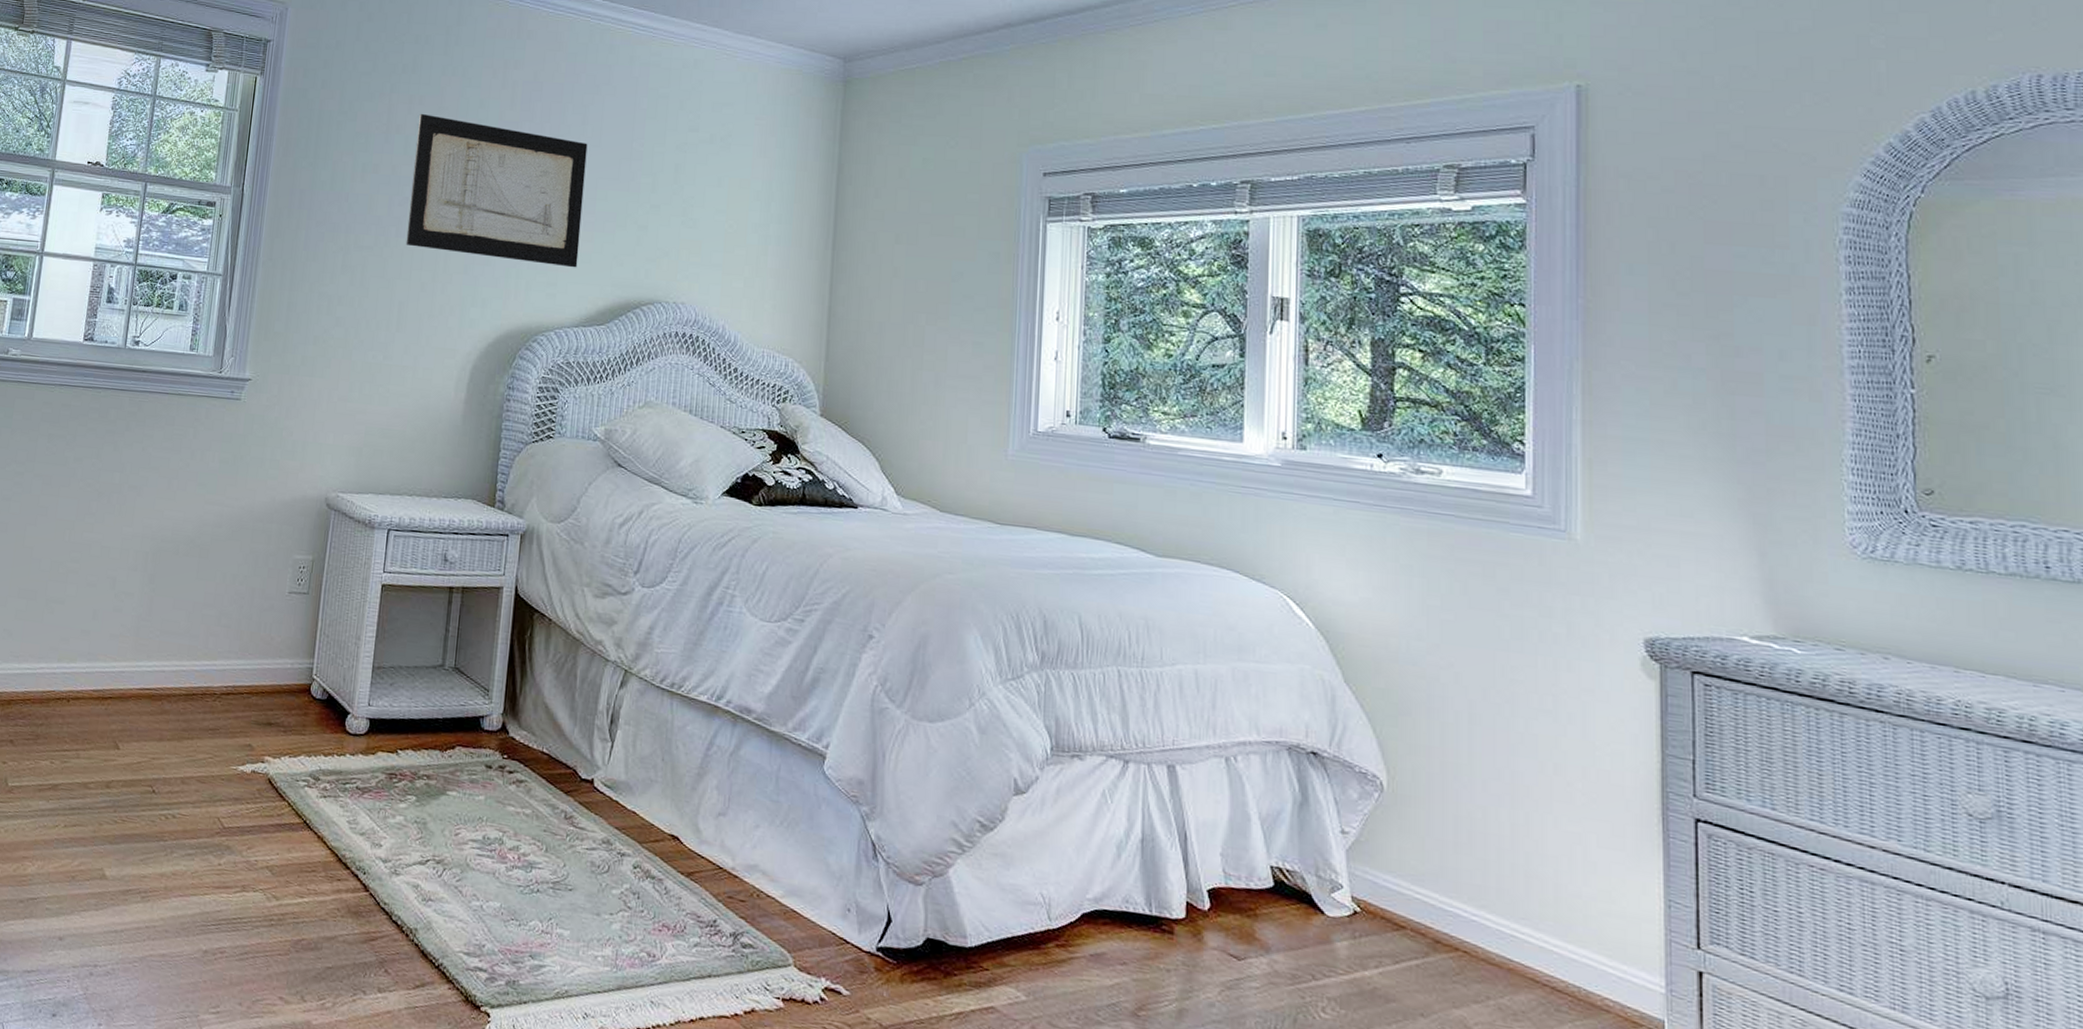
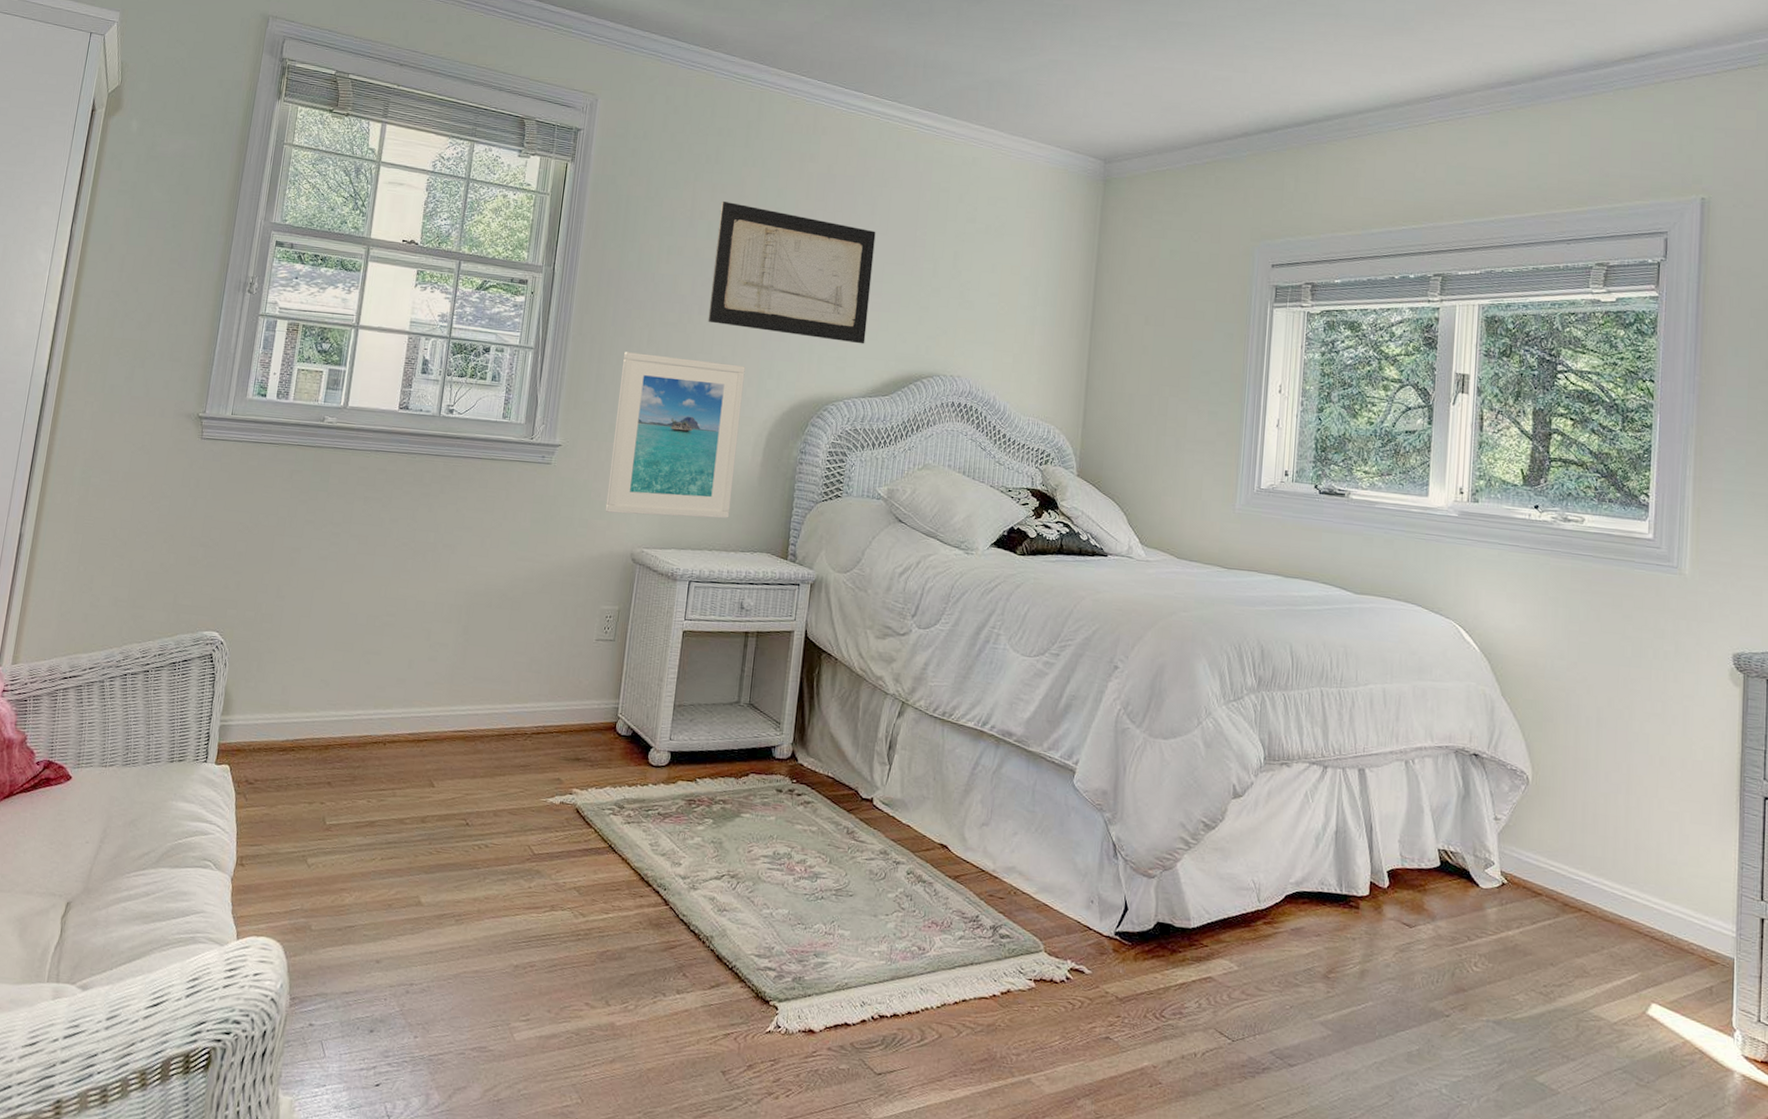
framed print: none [297,278,447,461] -> present [605,352,746,519]

